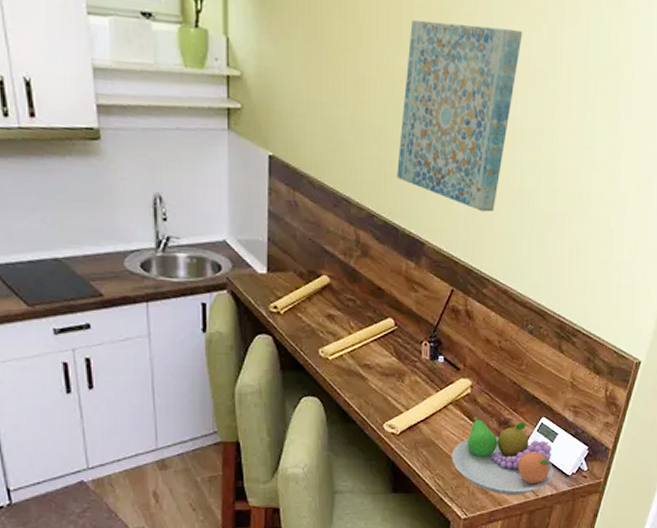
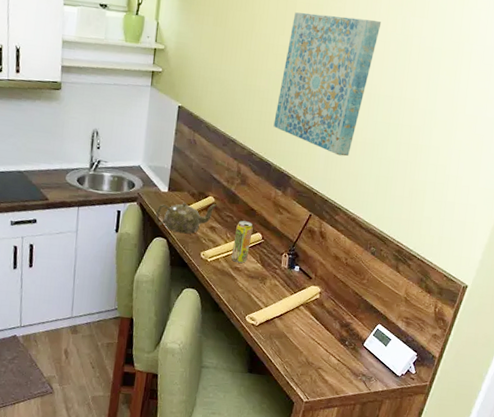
teapot: none [254,285,334,327] -> present [155,203,217,234]
beverage can: none [357,304,382,358] -> present [231,220,253,263]
fruit bowl: present [451,415,554,495] -> none [299,316,386,387]

